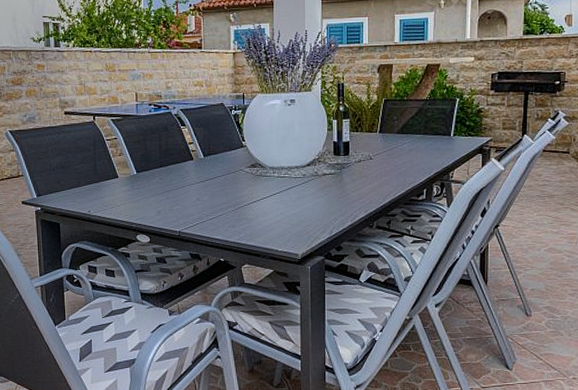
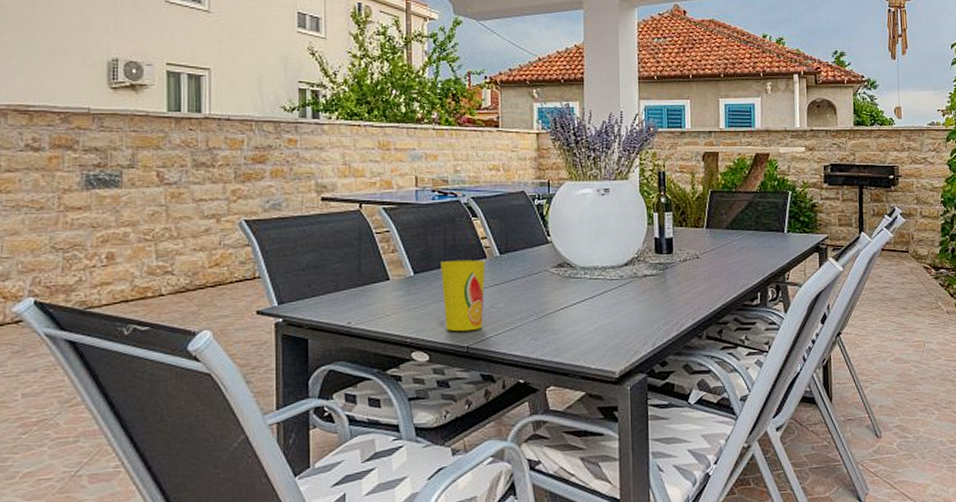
cup: none [157,161,193,220] -> present [441,259,486,332]

